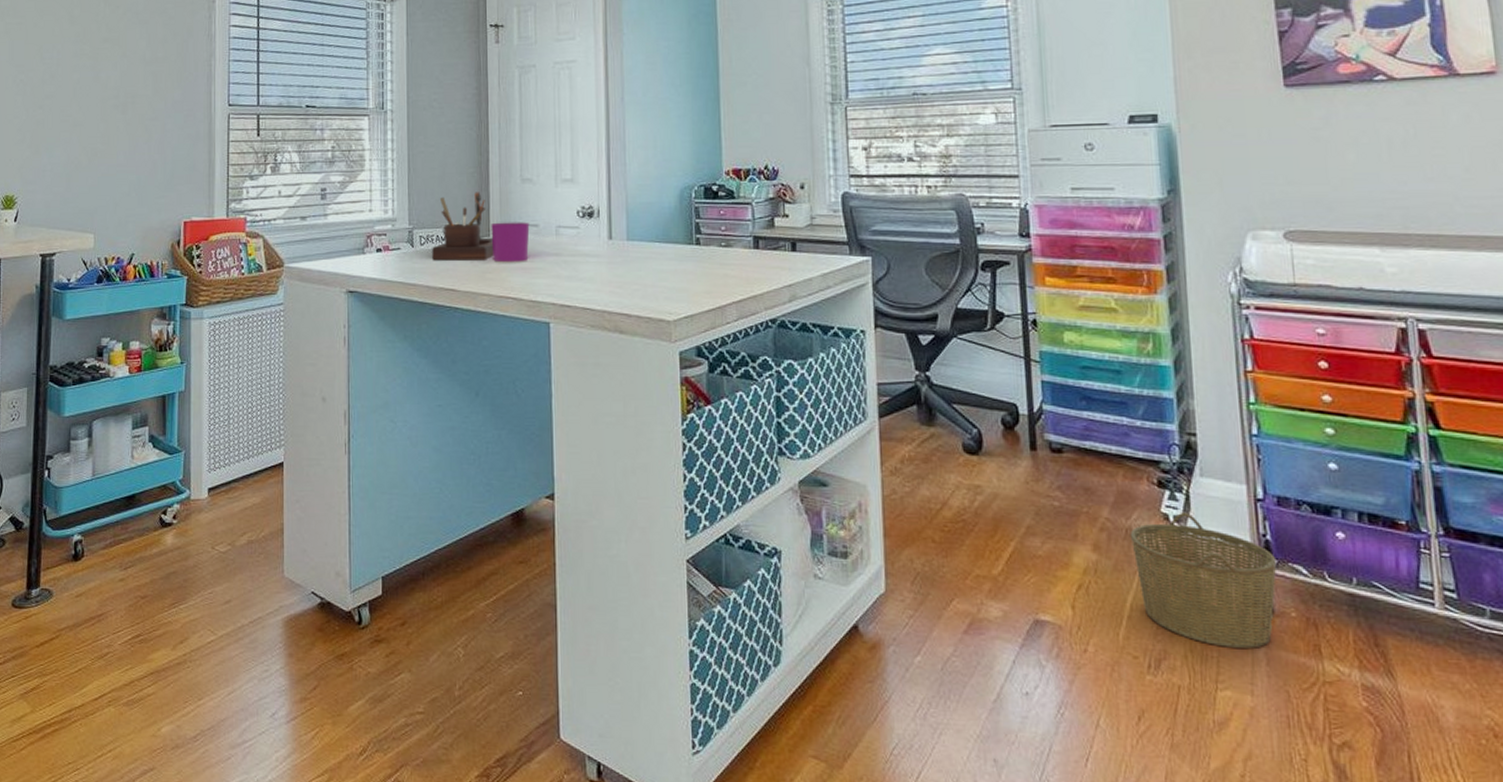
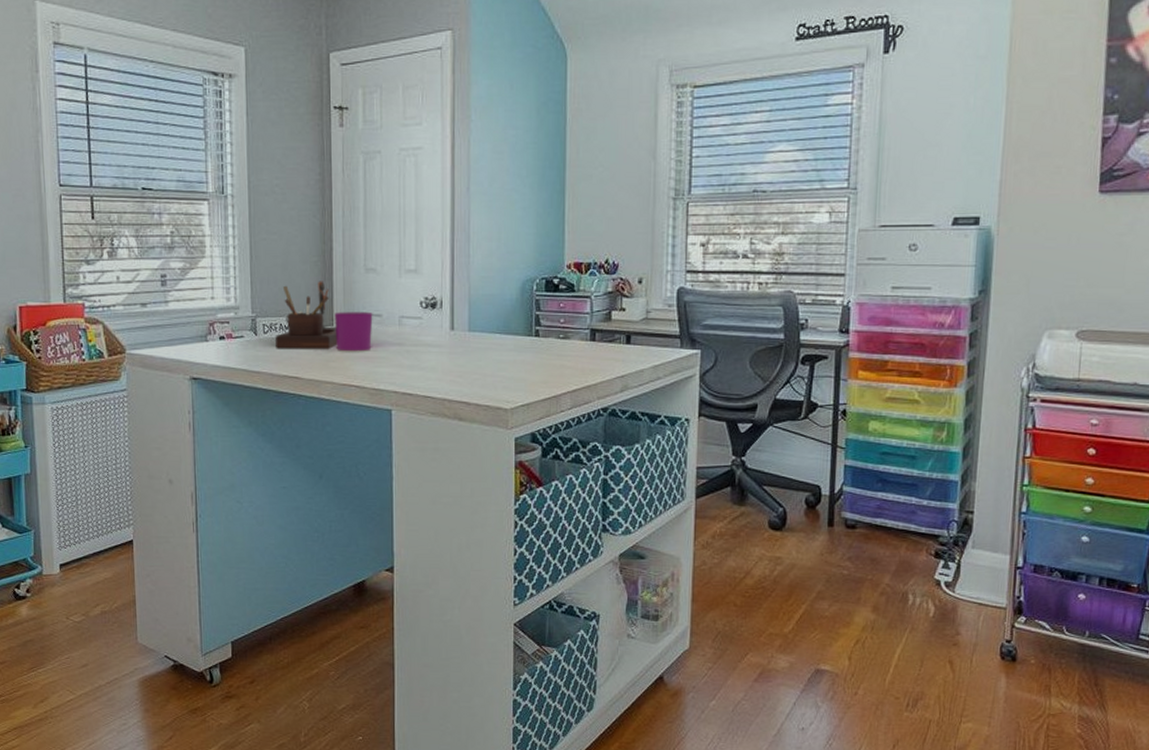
basket: present [1129,513,1277,648] -> none [905,579,1026,689]

